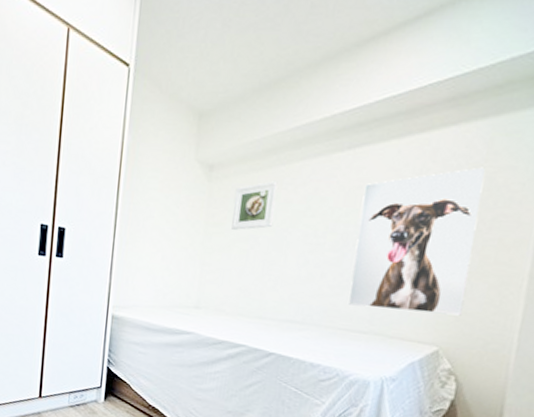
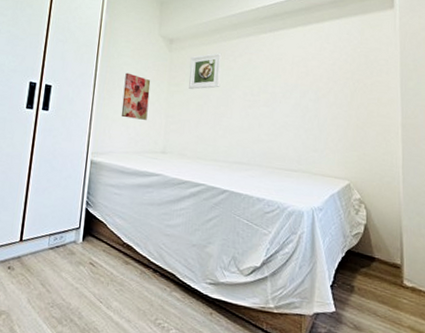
wall art: none [146,210,184,269] -> present [121,72,151,120]
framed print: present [348,167,486,316] -> none [280,48,363,156]

